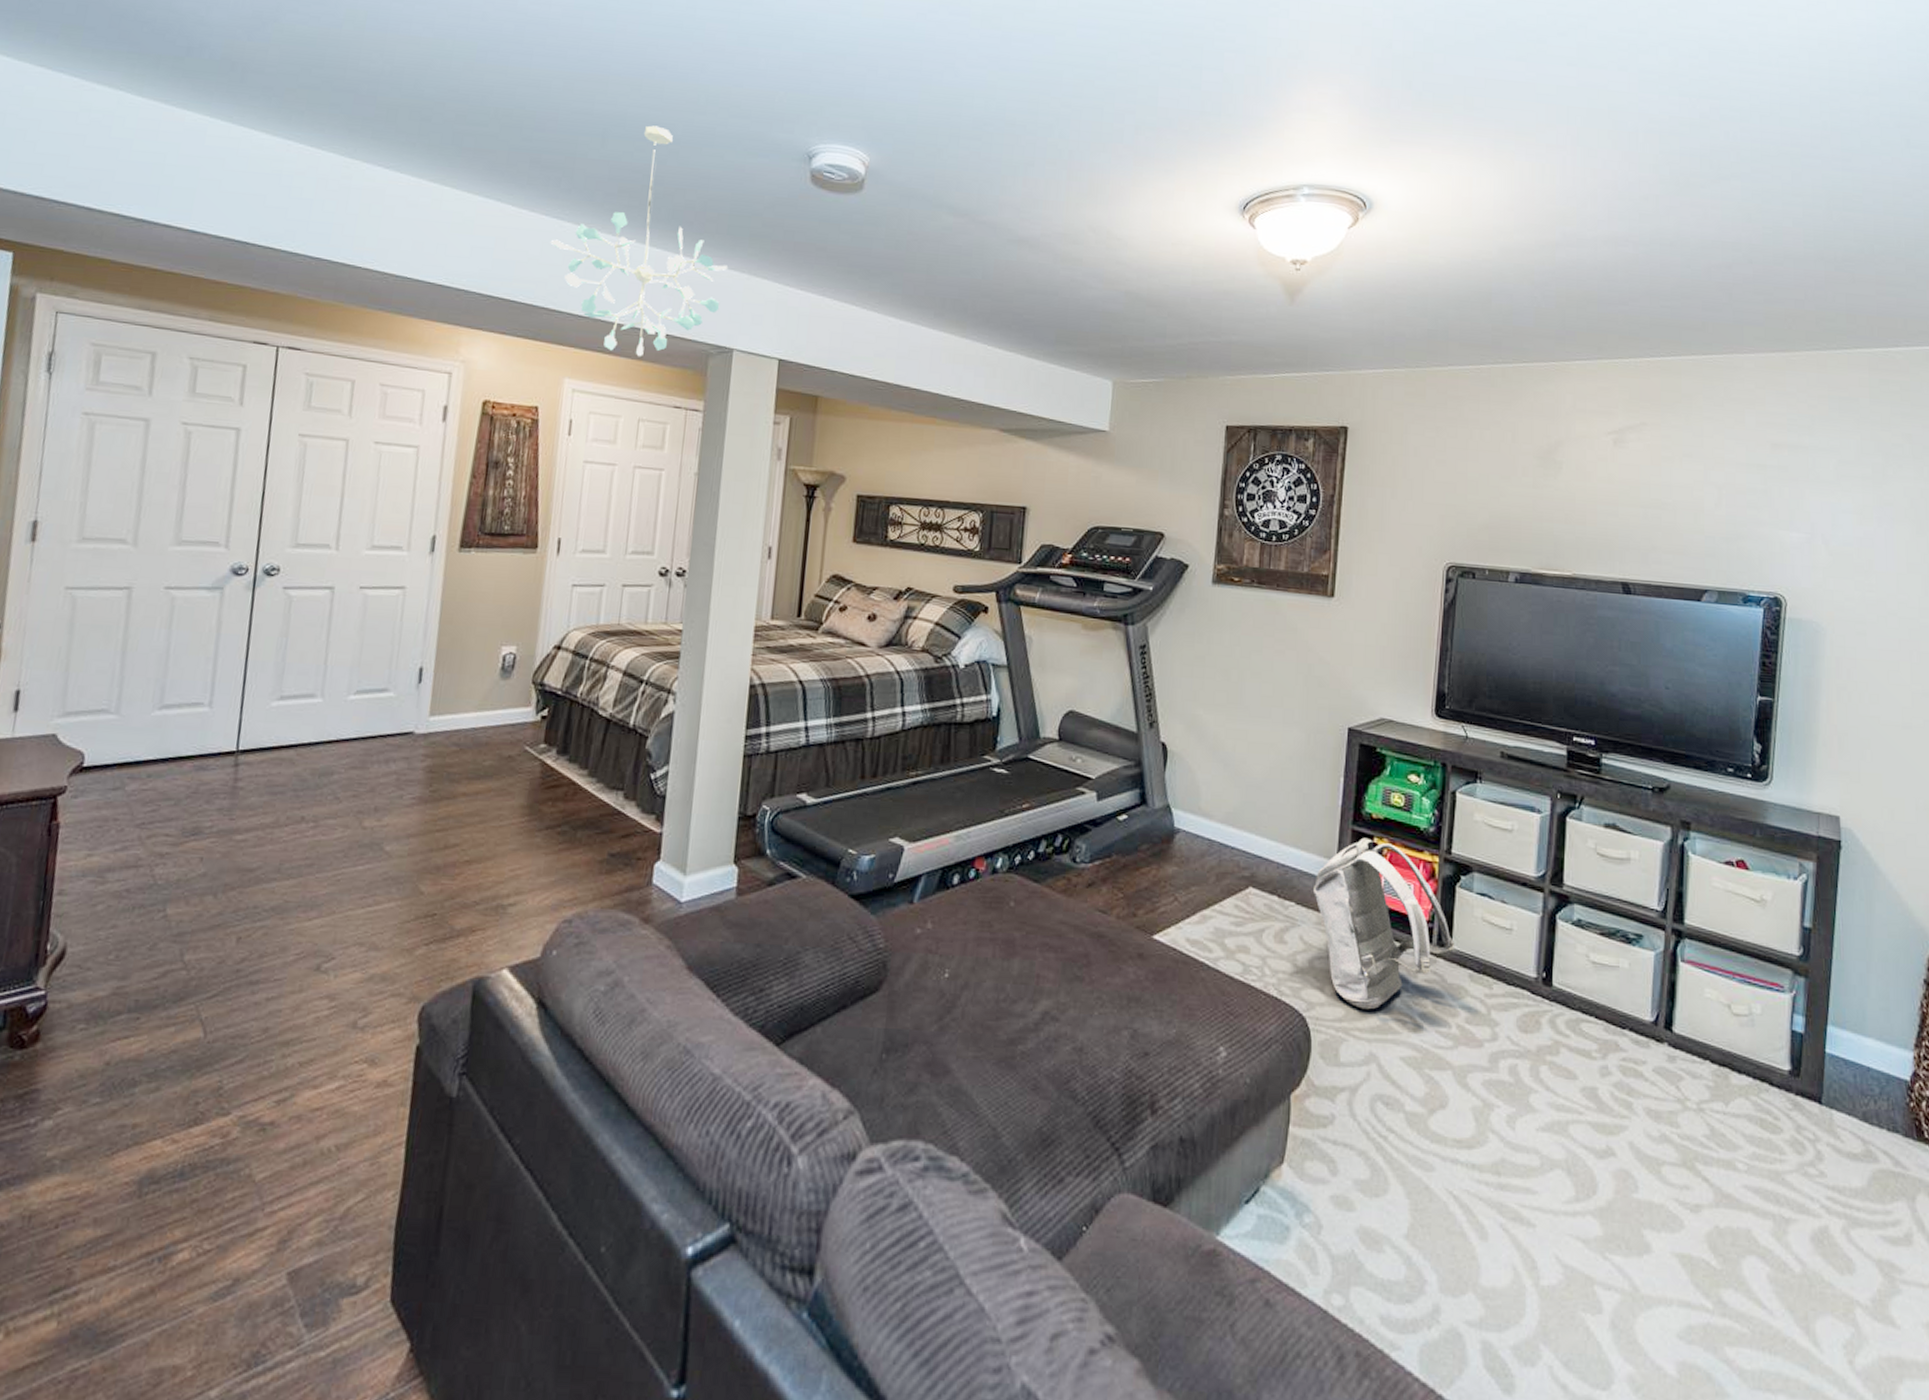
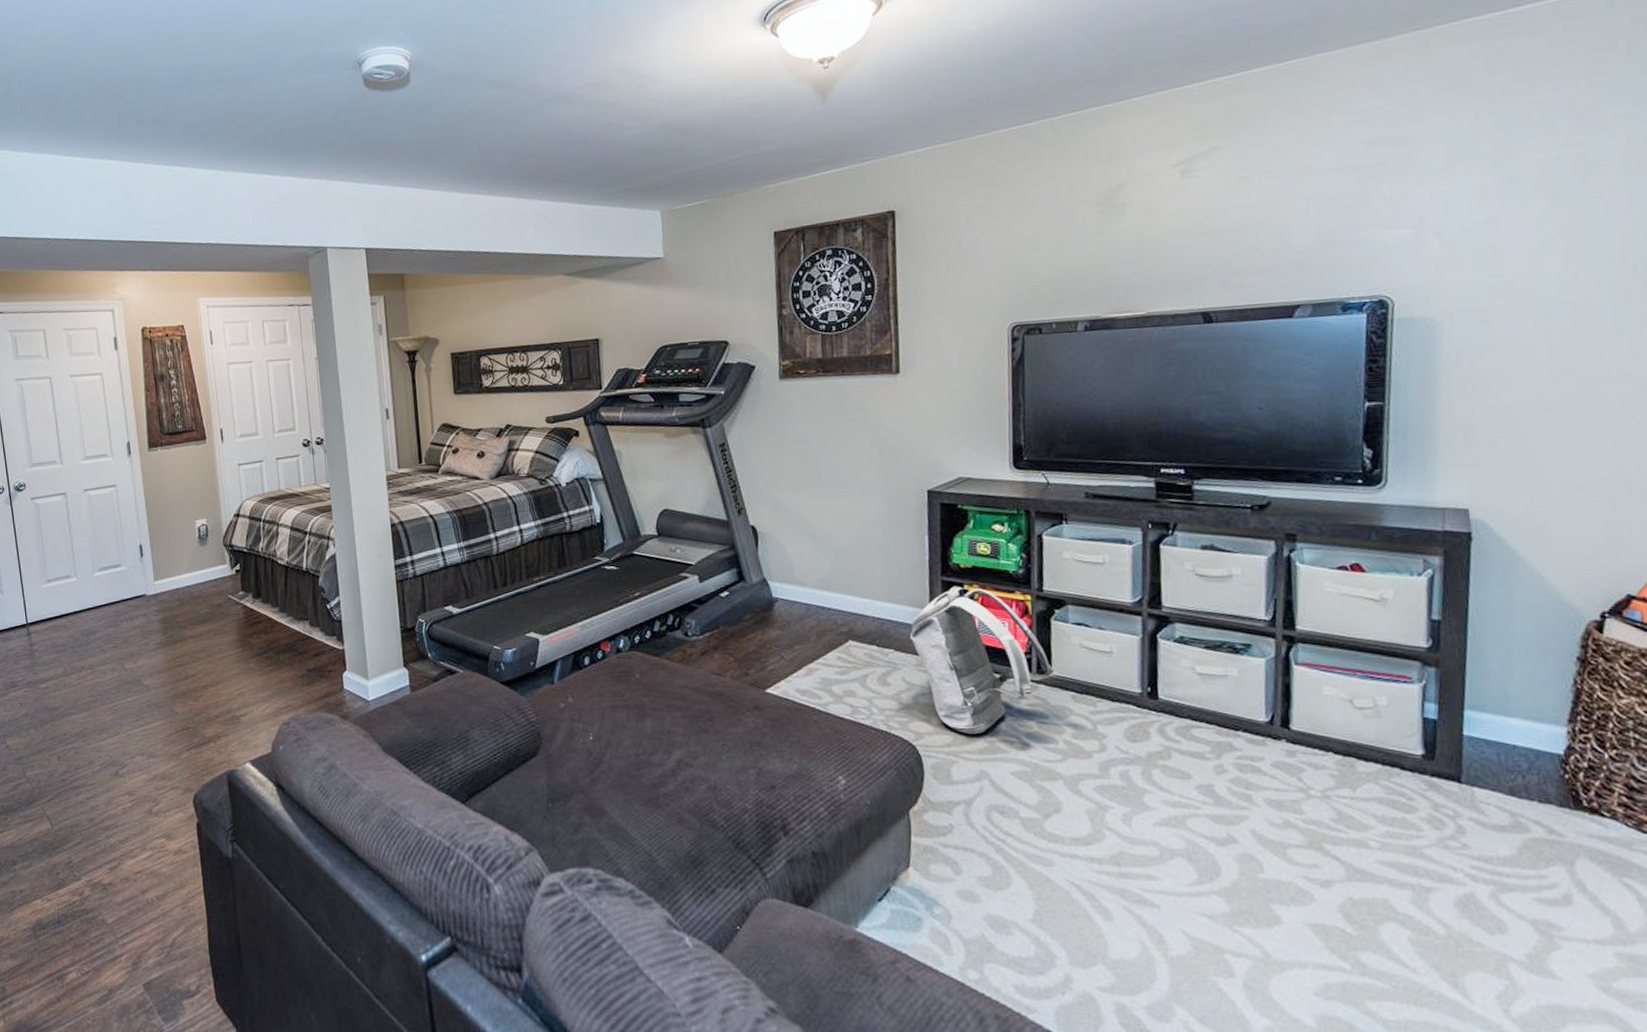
ceiling light fixture: present [550,125,727,357] -> none [165,66,309,269]

